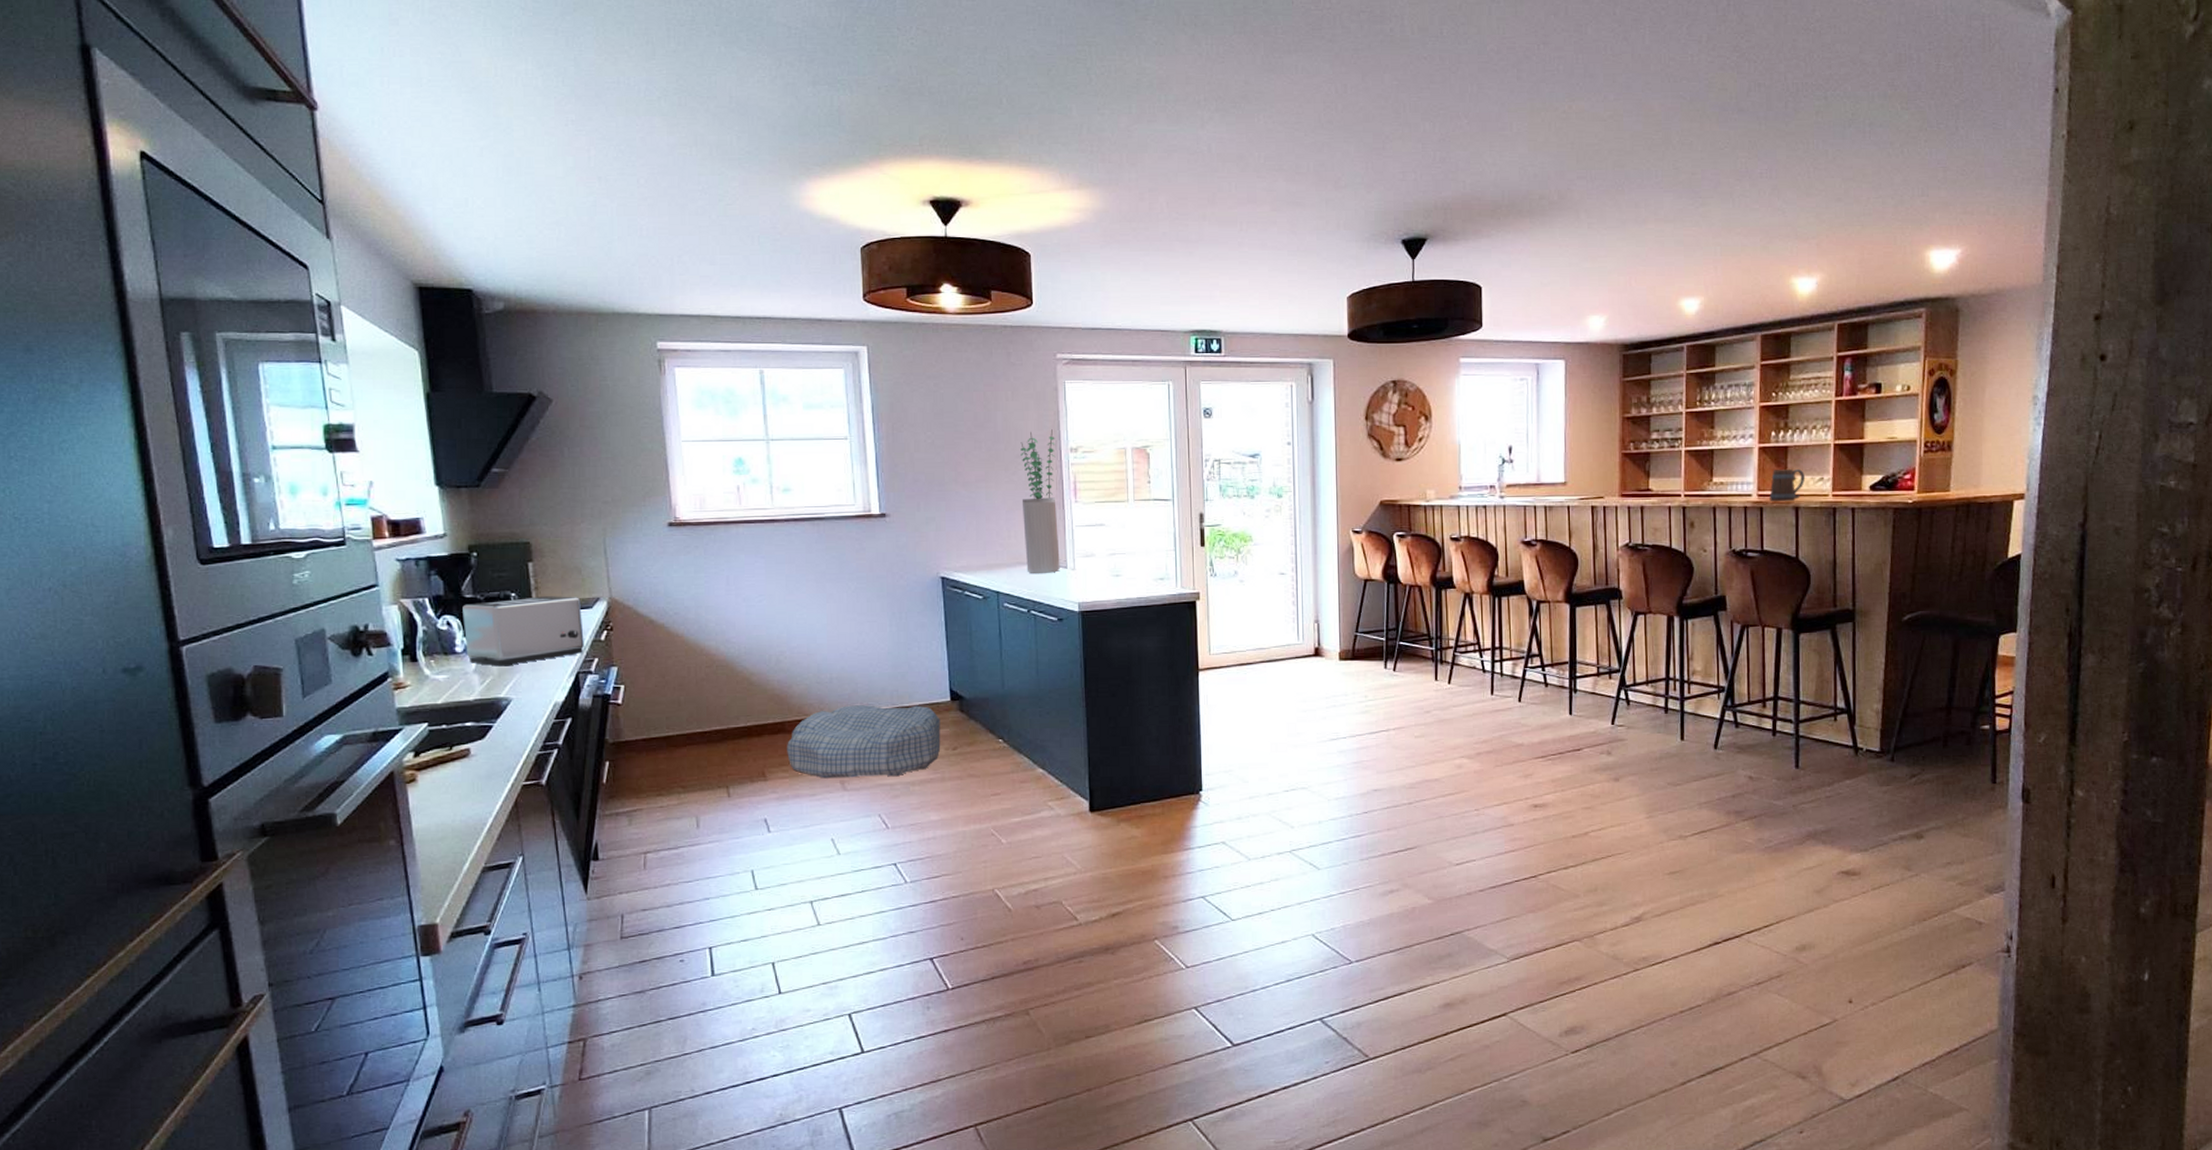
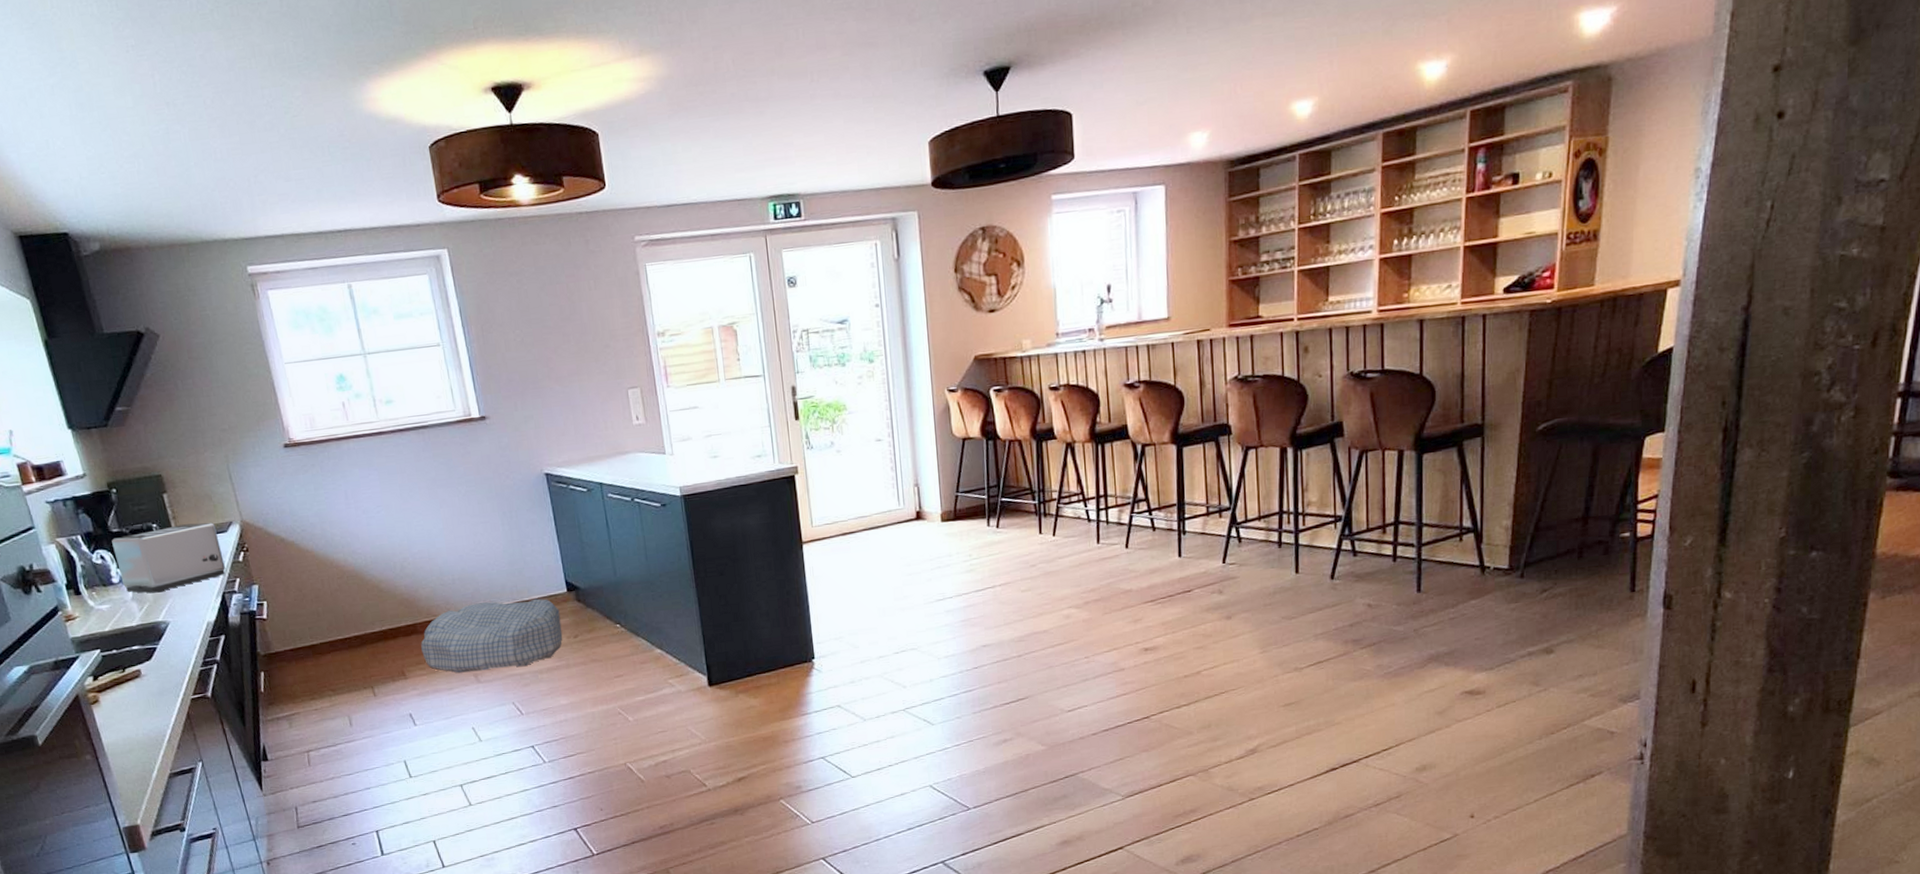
vase: present [1020,429,1060,575] -> none [608,315,659,464]
beer mug: present [1769,469,1805,502] -> none [1391,278,1430,317]

